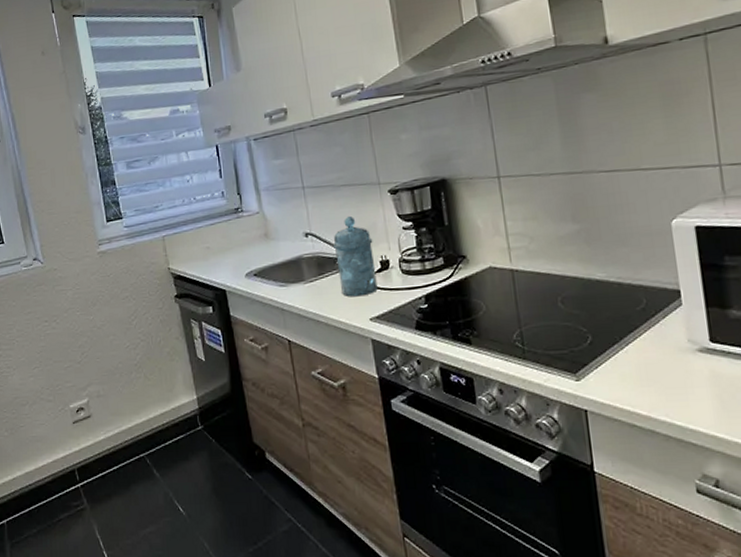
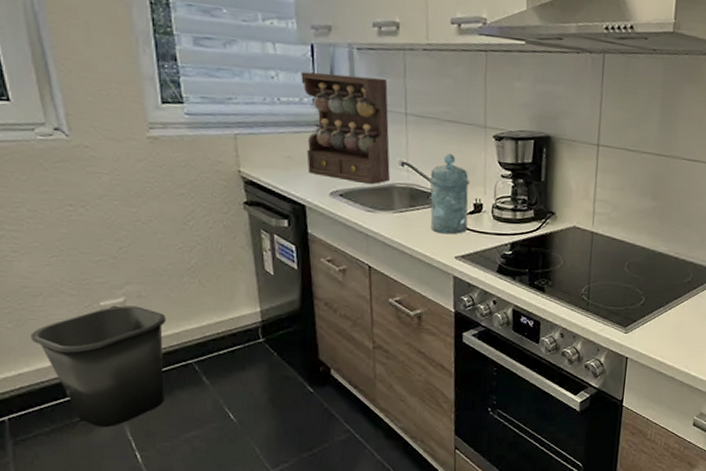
waste bin: none [21,405,124,527] -> present [30,305,166,428]
spice rack: none [210,160,297,260] -> present [301,71,390,185]

